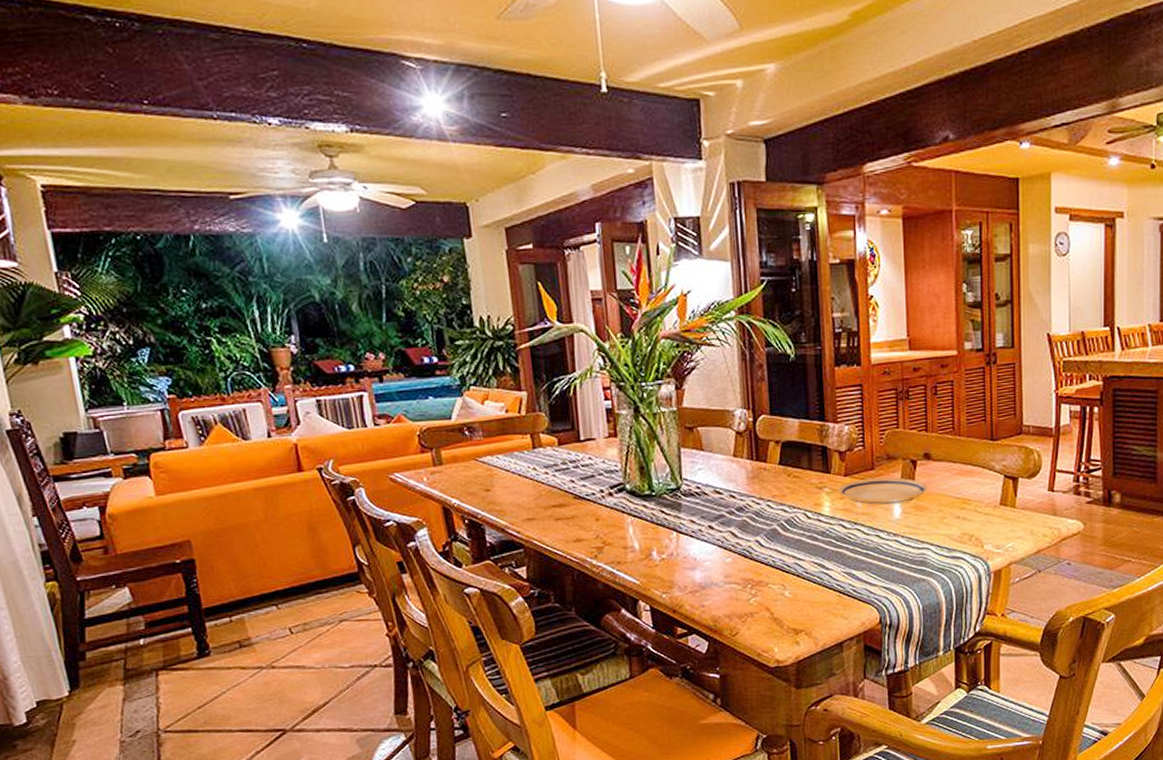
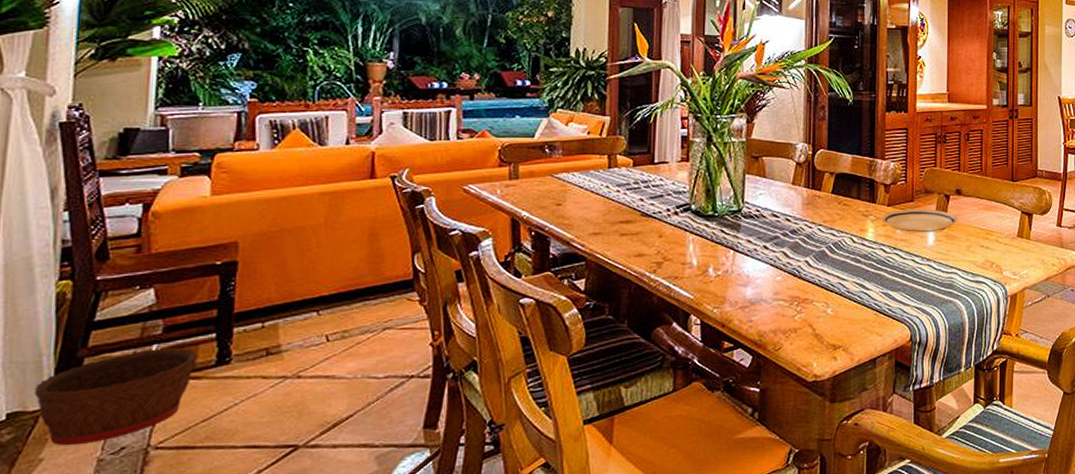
basket: none [52,642,180,729] -> present [34,348,197,445]

